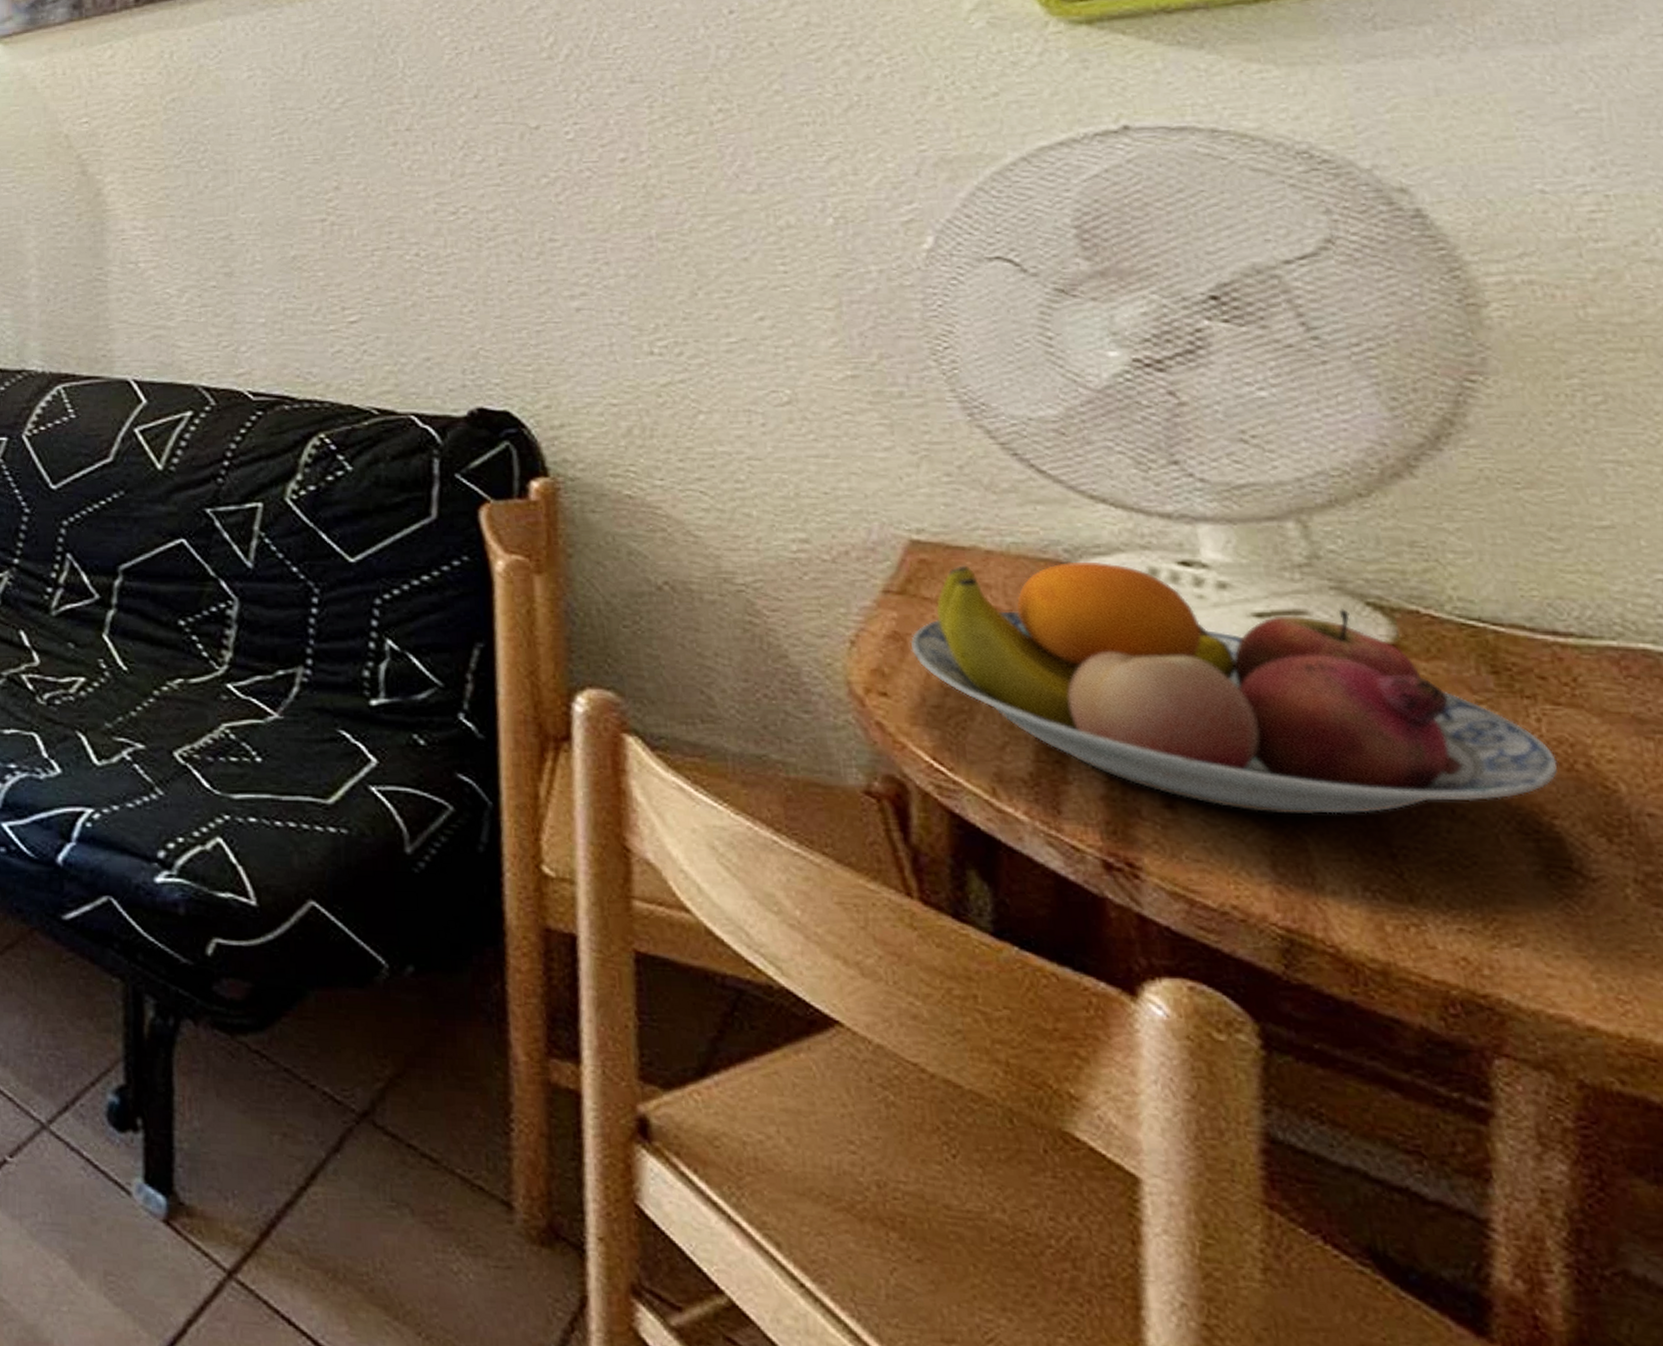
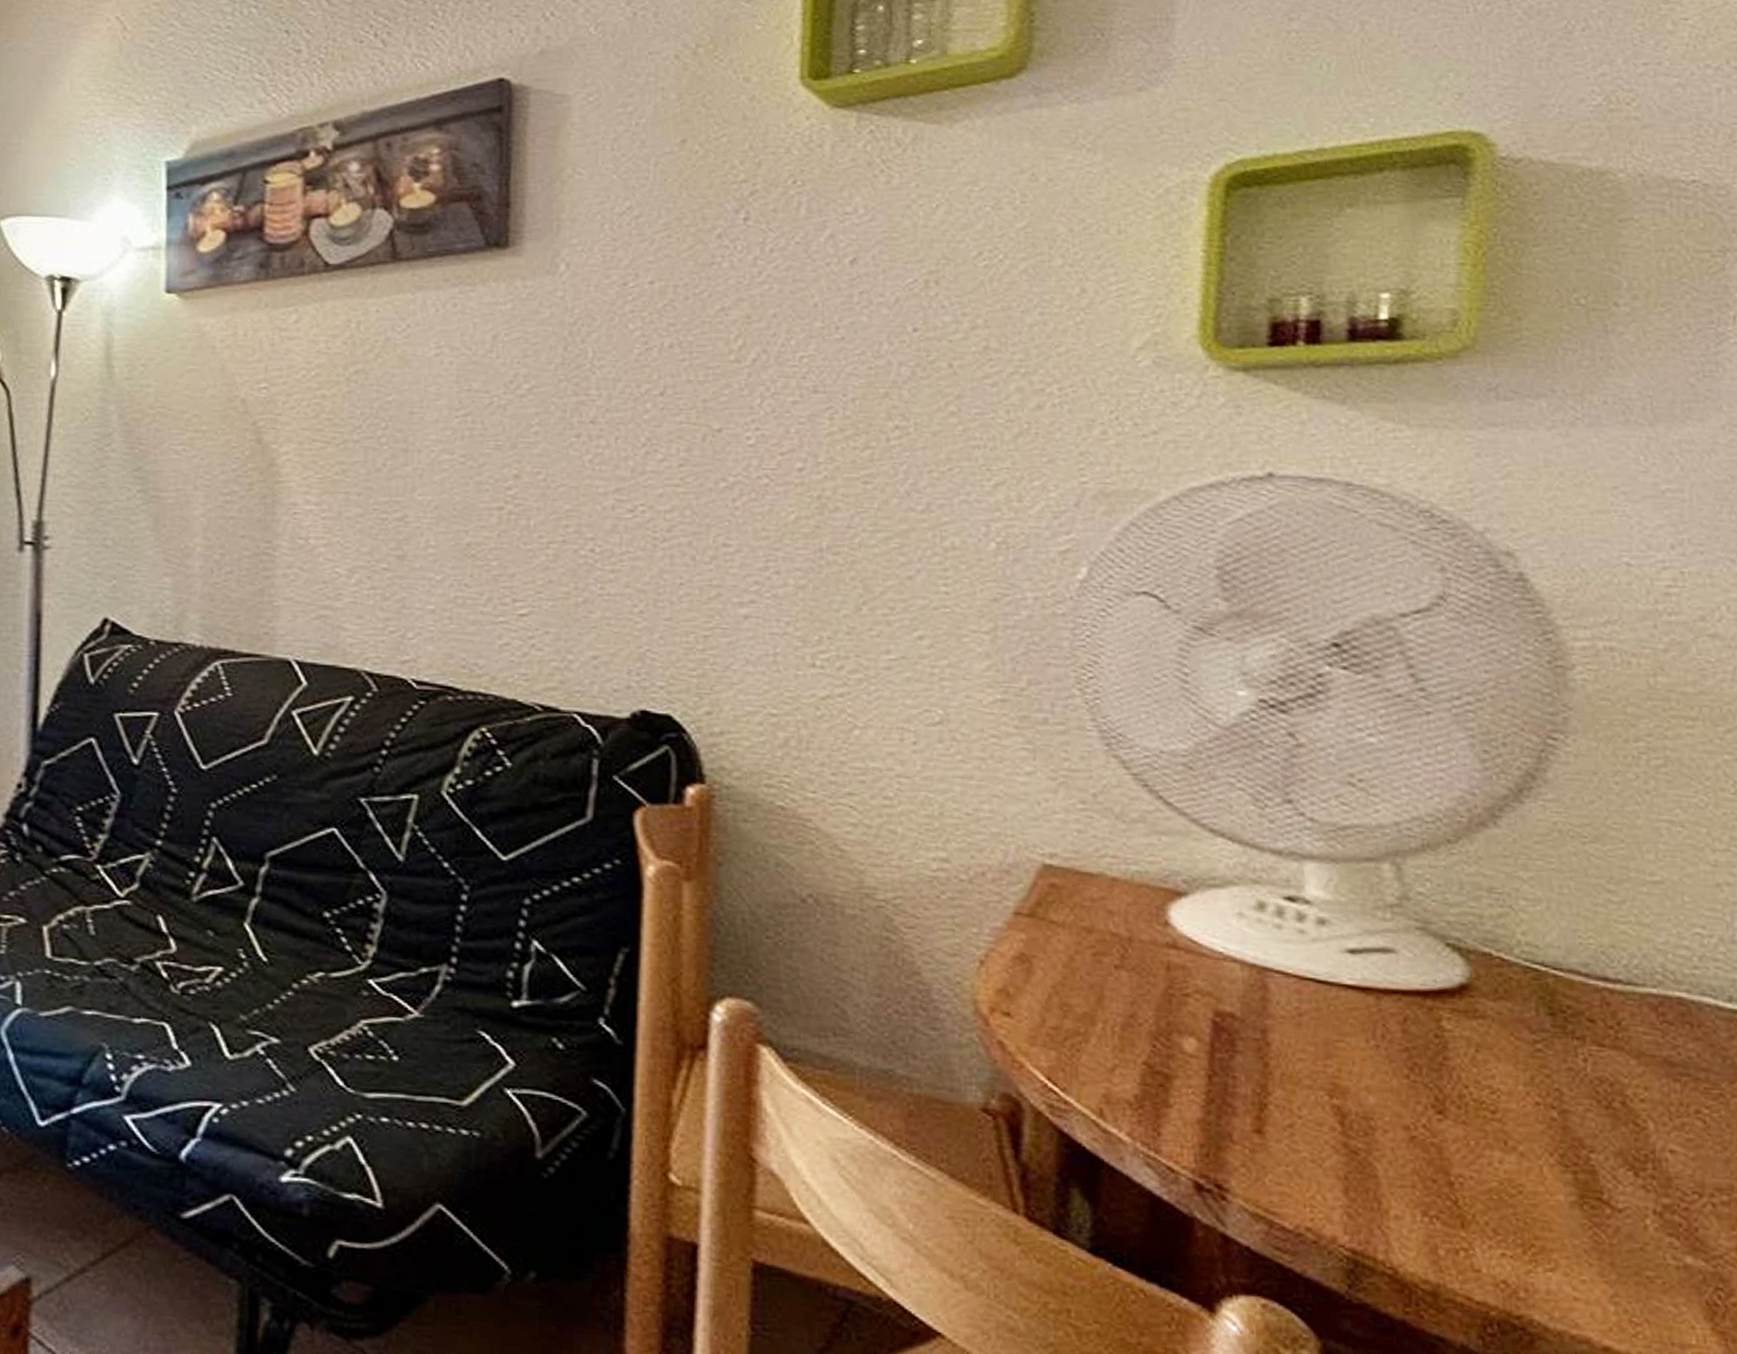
fruit bowl: present [910,561,1558,815] -> none [1035,891,1598,1143]

